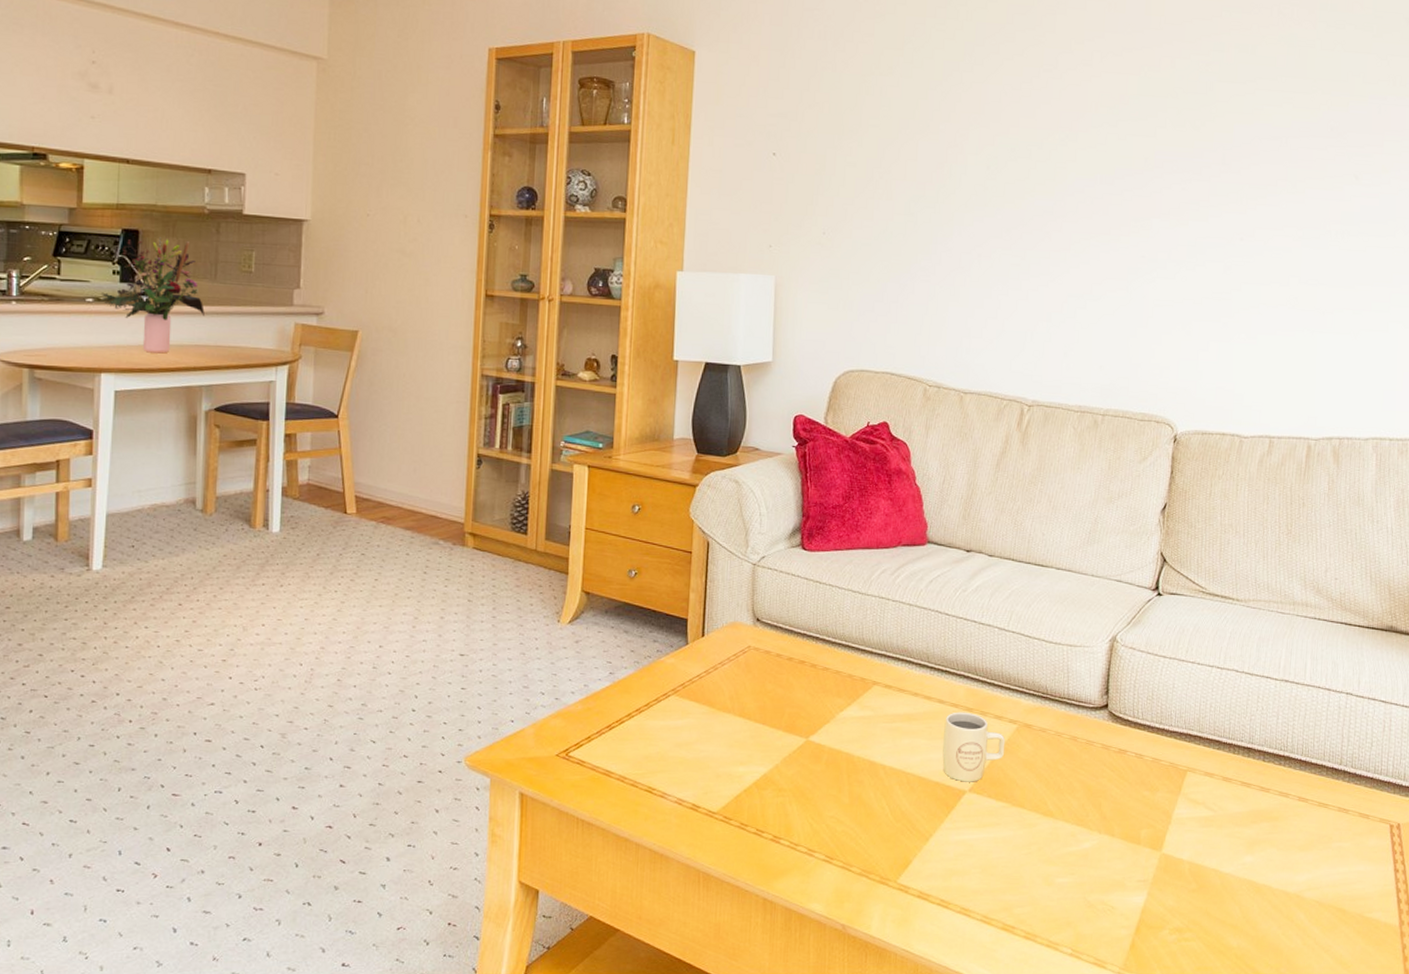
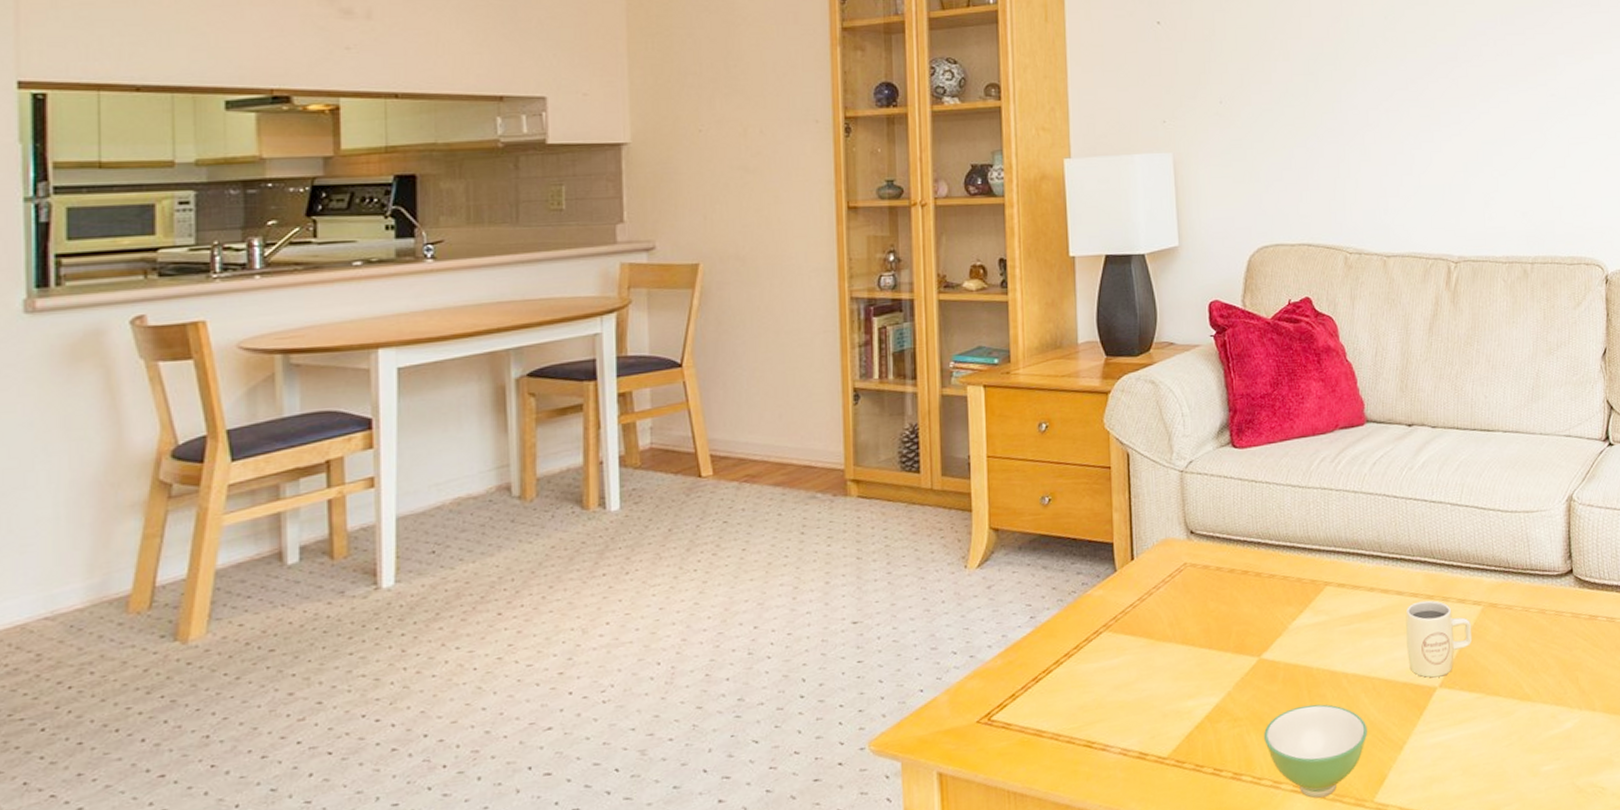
bouquet: present [100,237,205,354] -> none [371,180,506,318]
bowl: none [804,787,898,871] -> present [1264,704,1368,799]

